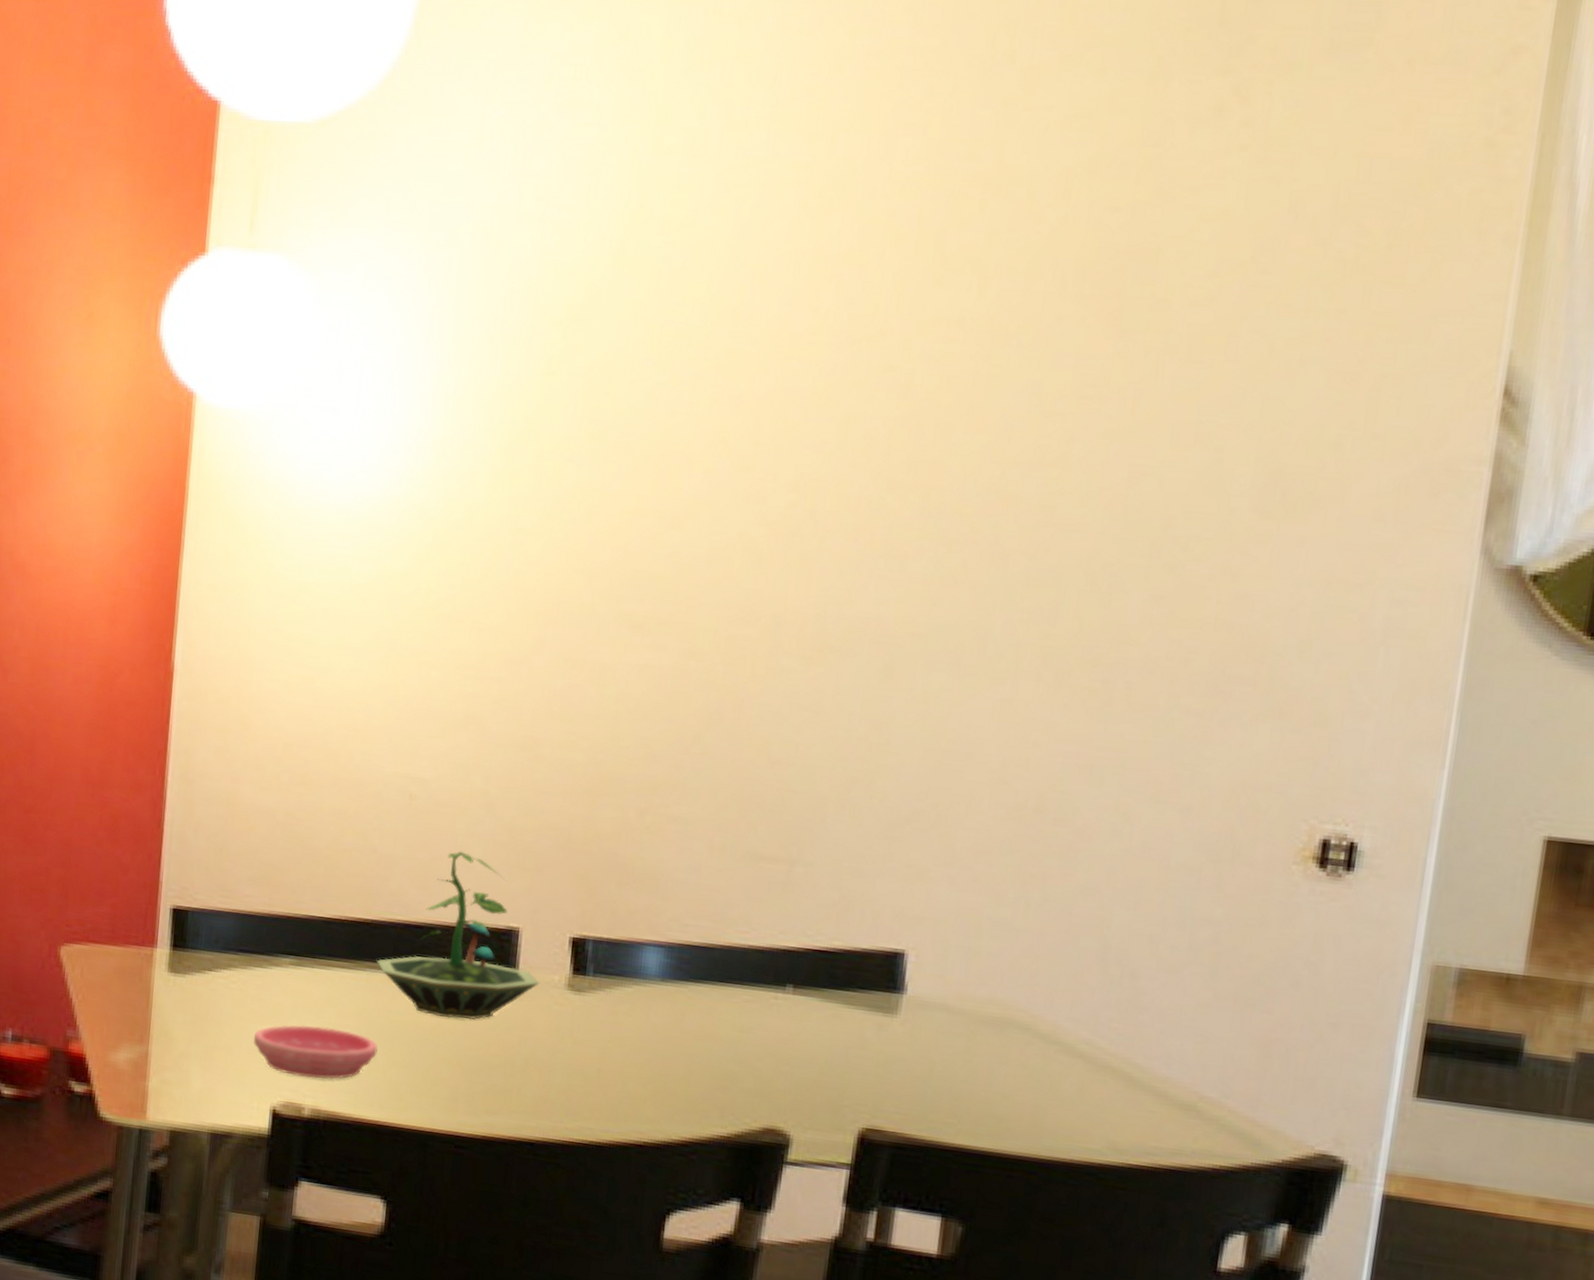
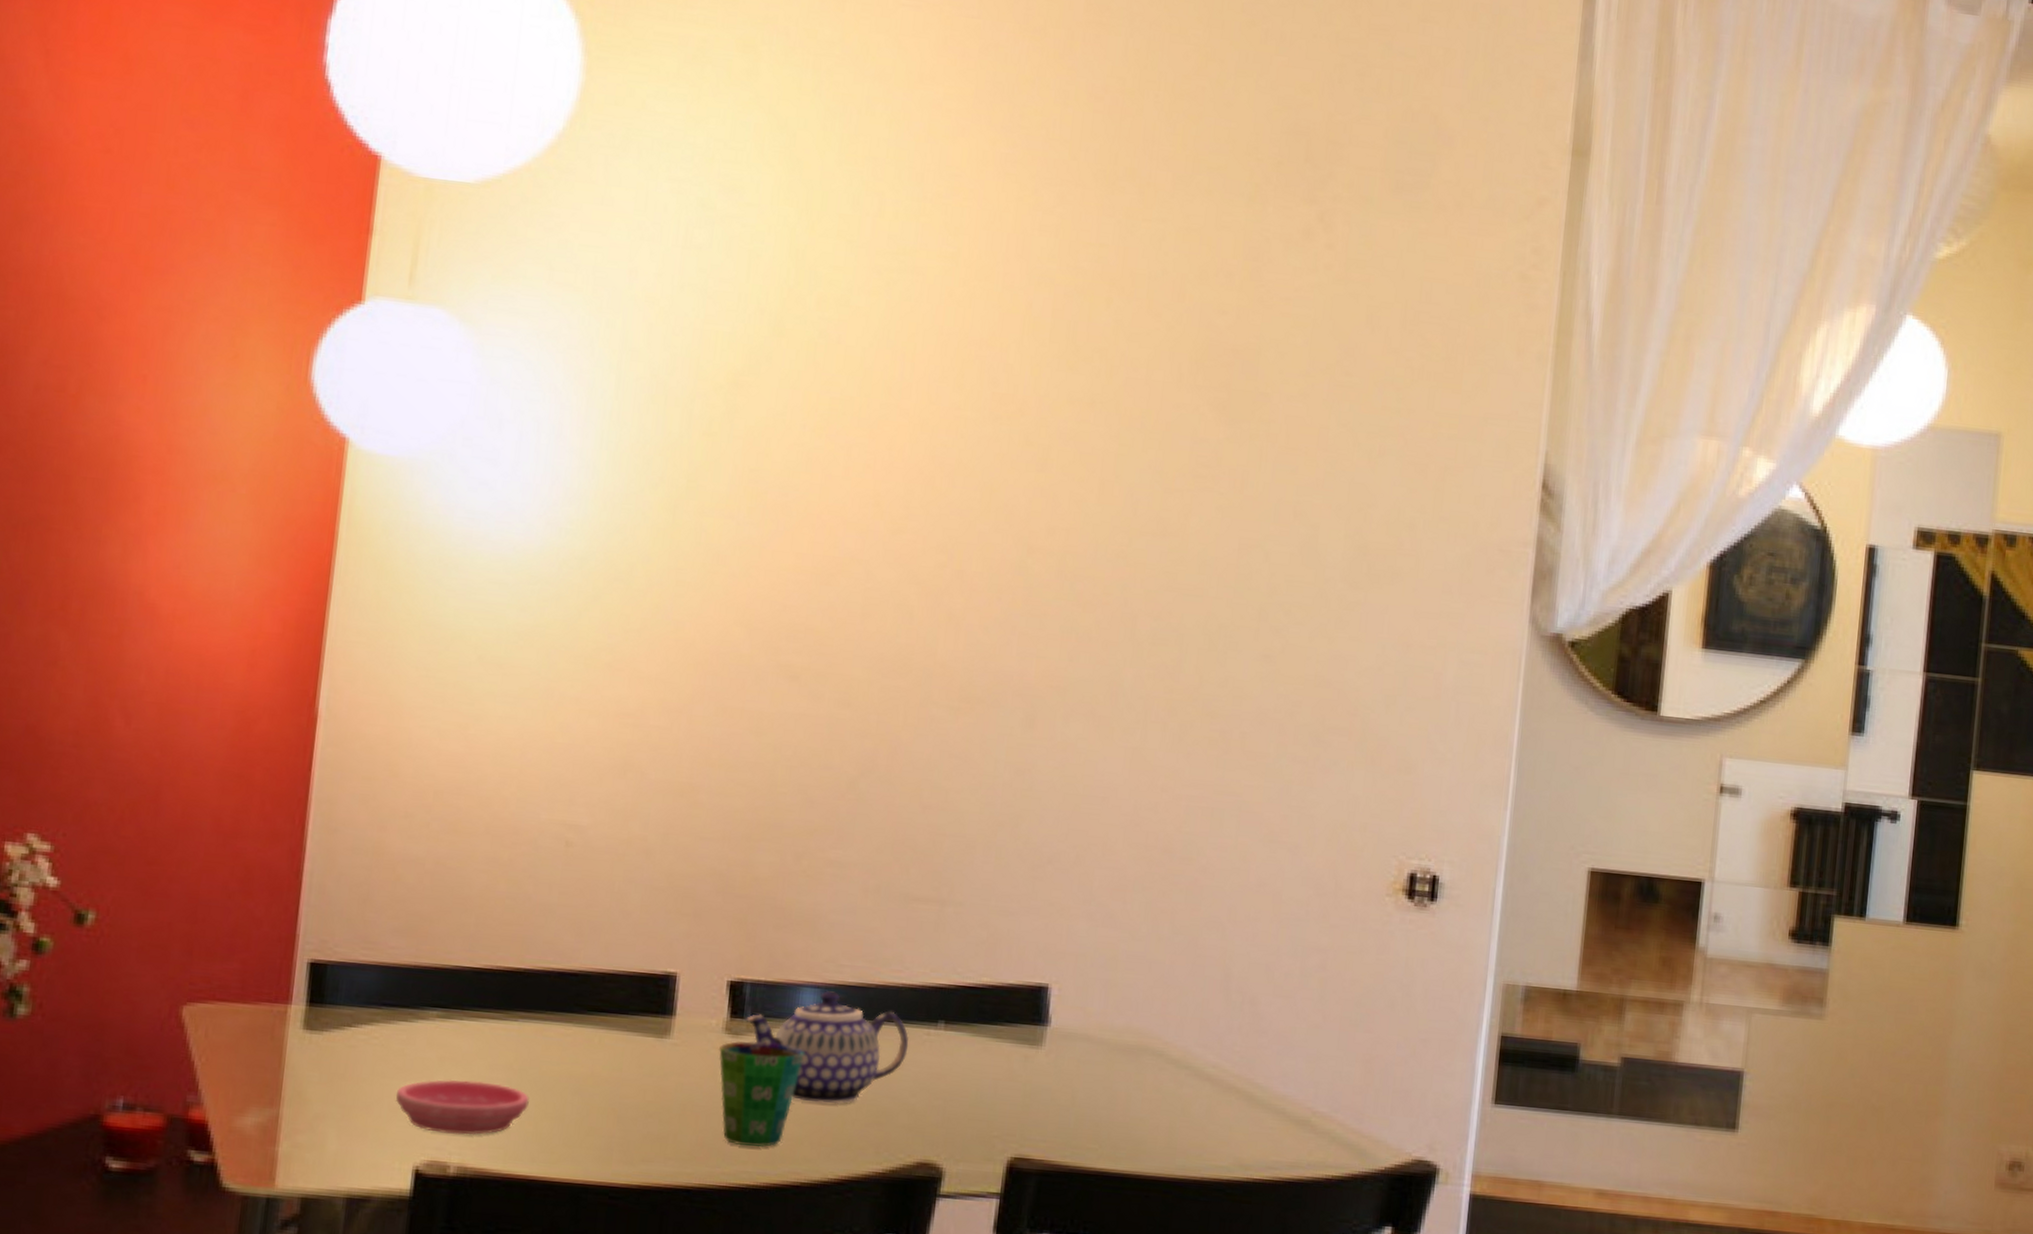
terrarium: present [376,850,540,1020] -> none [528,897,697,1068]
cup: none [561,998,647,1105] -> present [718,1041,804,1147]
teapot: none [586,950,755,1065] -> present [743,991,909,1104]

